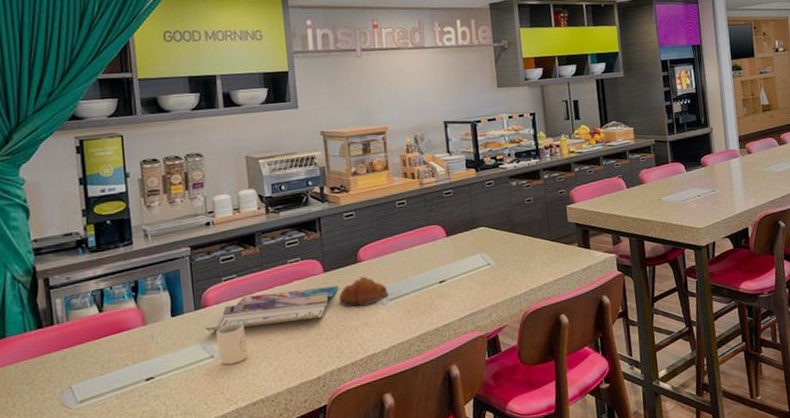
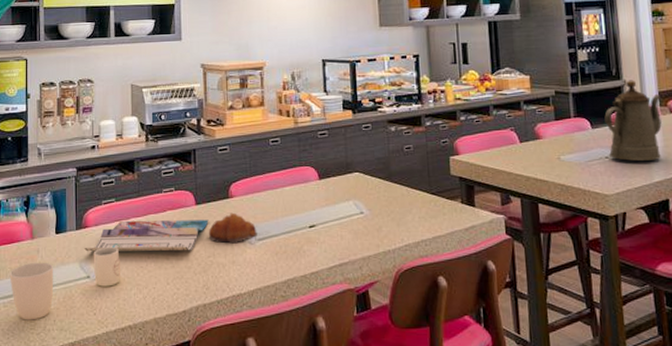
cup: none [120,347,174,410] -> present [9,262,54,320]
coffee pot: none [696,127,742,198] -> present [604,80,662,161]

